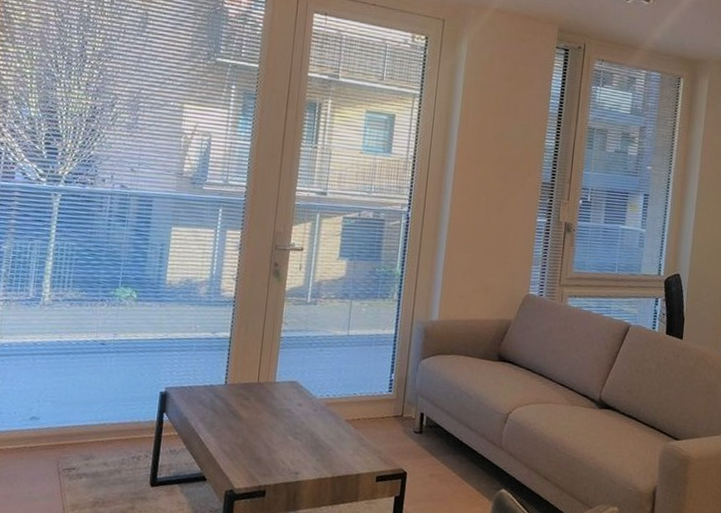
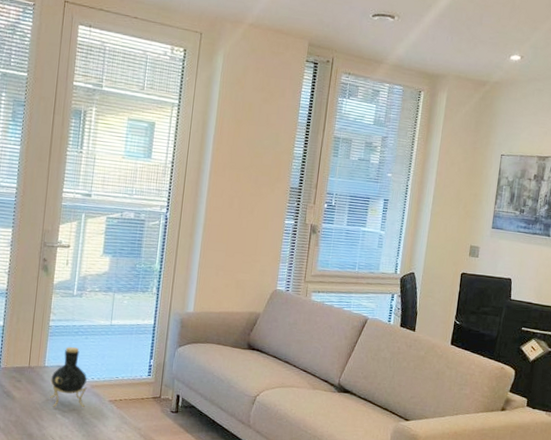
vase: none [281,360,322,429] -> present [50,347,87,408]

